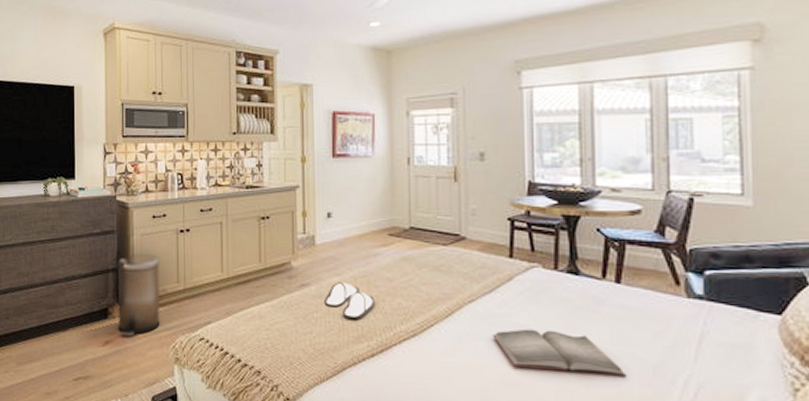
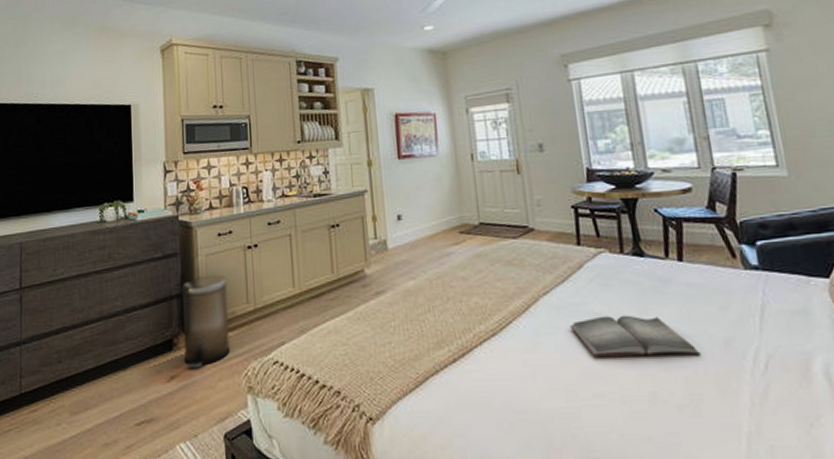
slippers: present [325,282,375,321] -> none [401,286,452,325]

